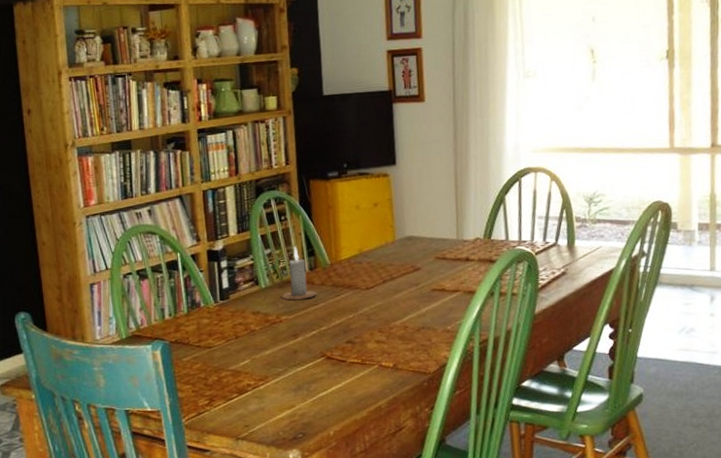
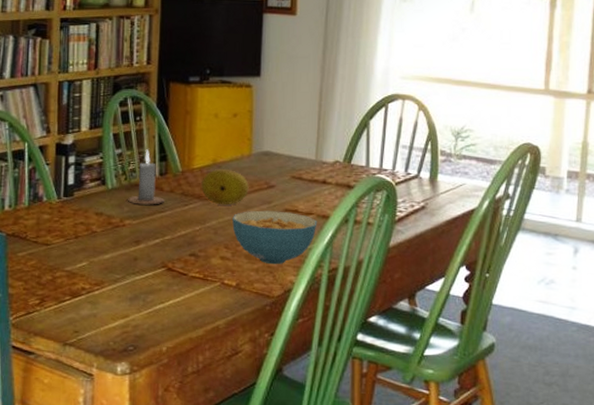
fruit: none [350,257,396,292] -> present [201,168,249,205]
cereal bowl: none [383,291,465,343] -> present [232,210,318,265]

